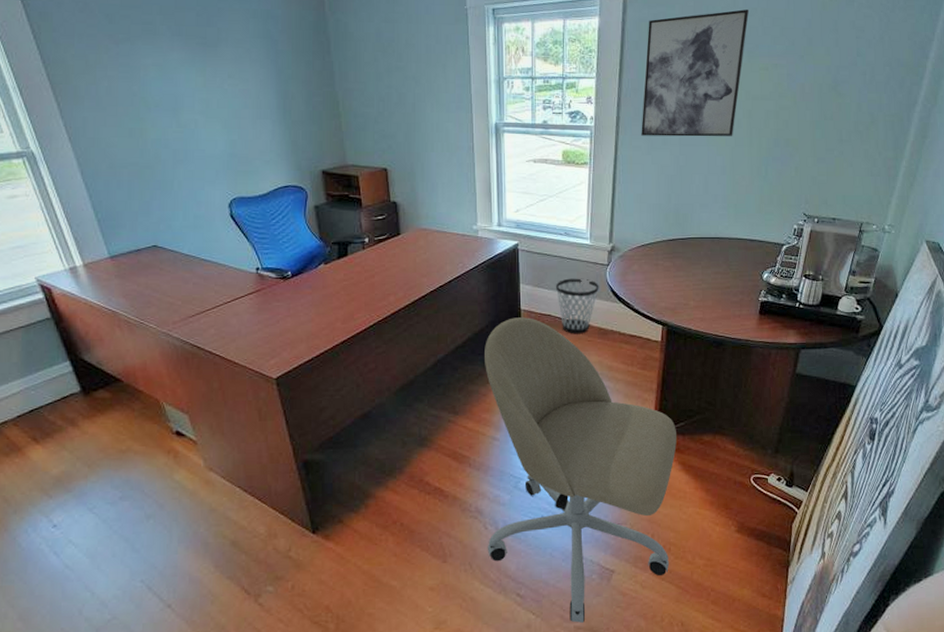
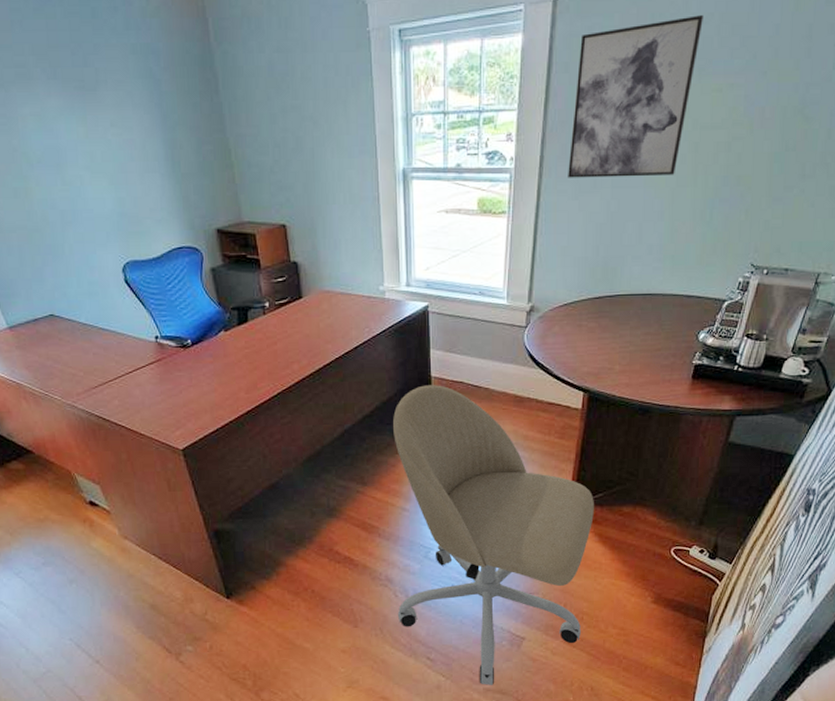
wastebasket: present [555,278,599,334] -> none [468,342,516,402]

